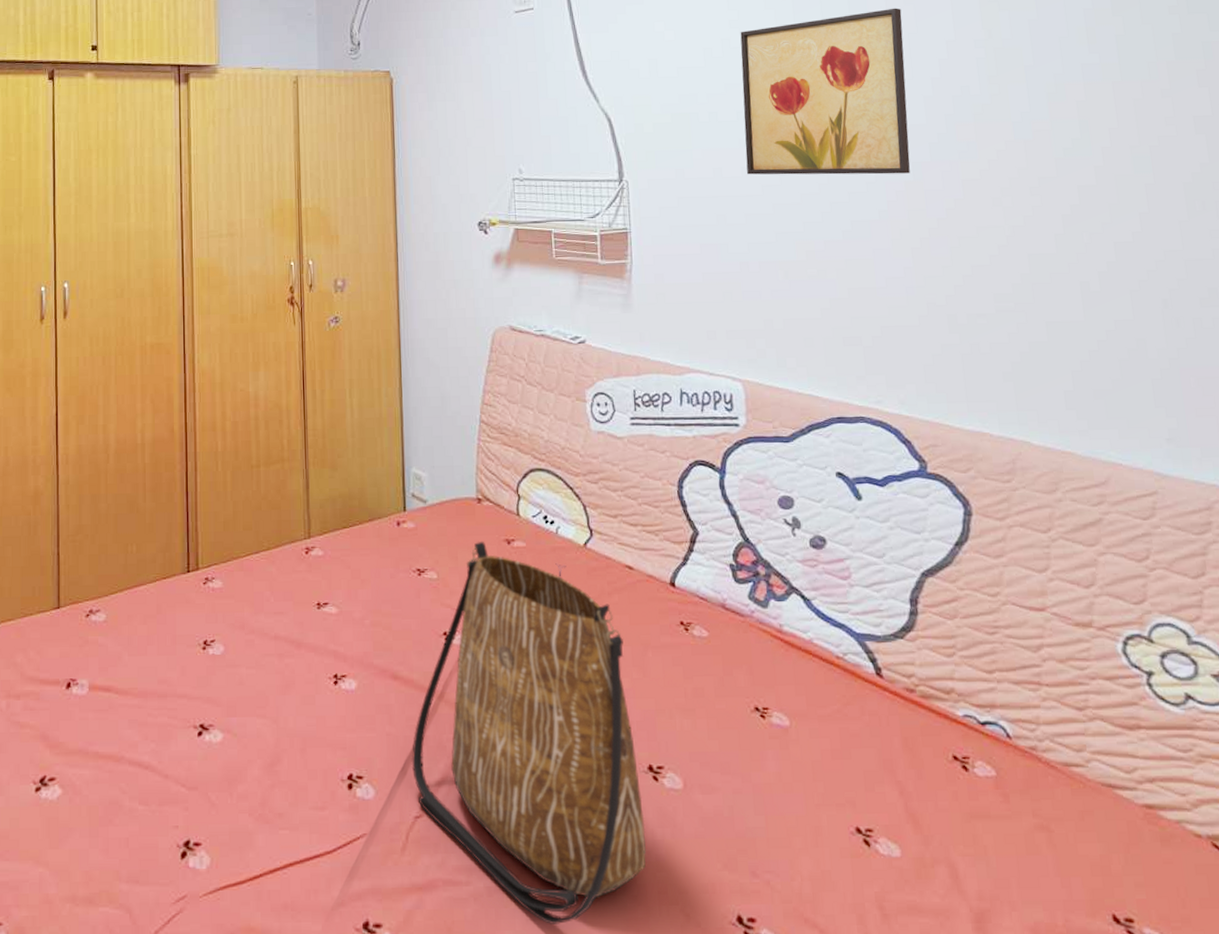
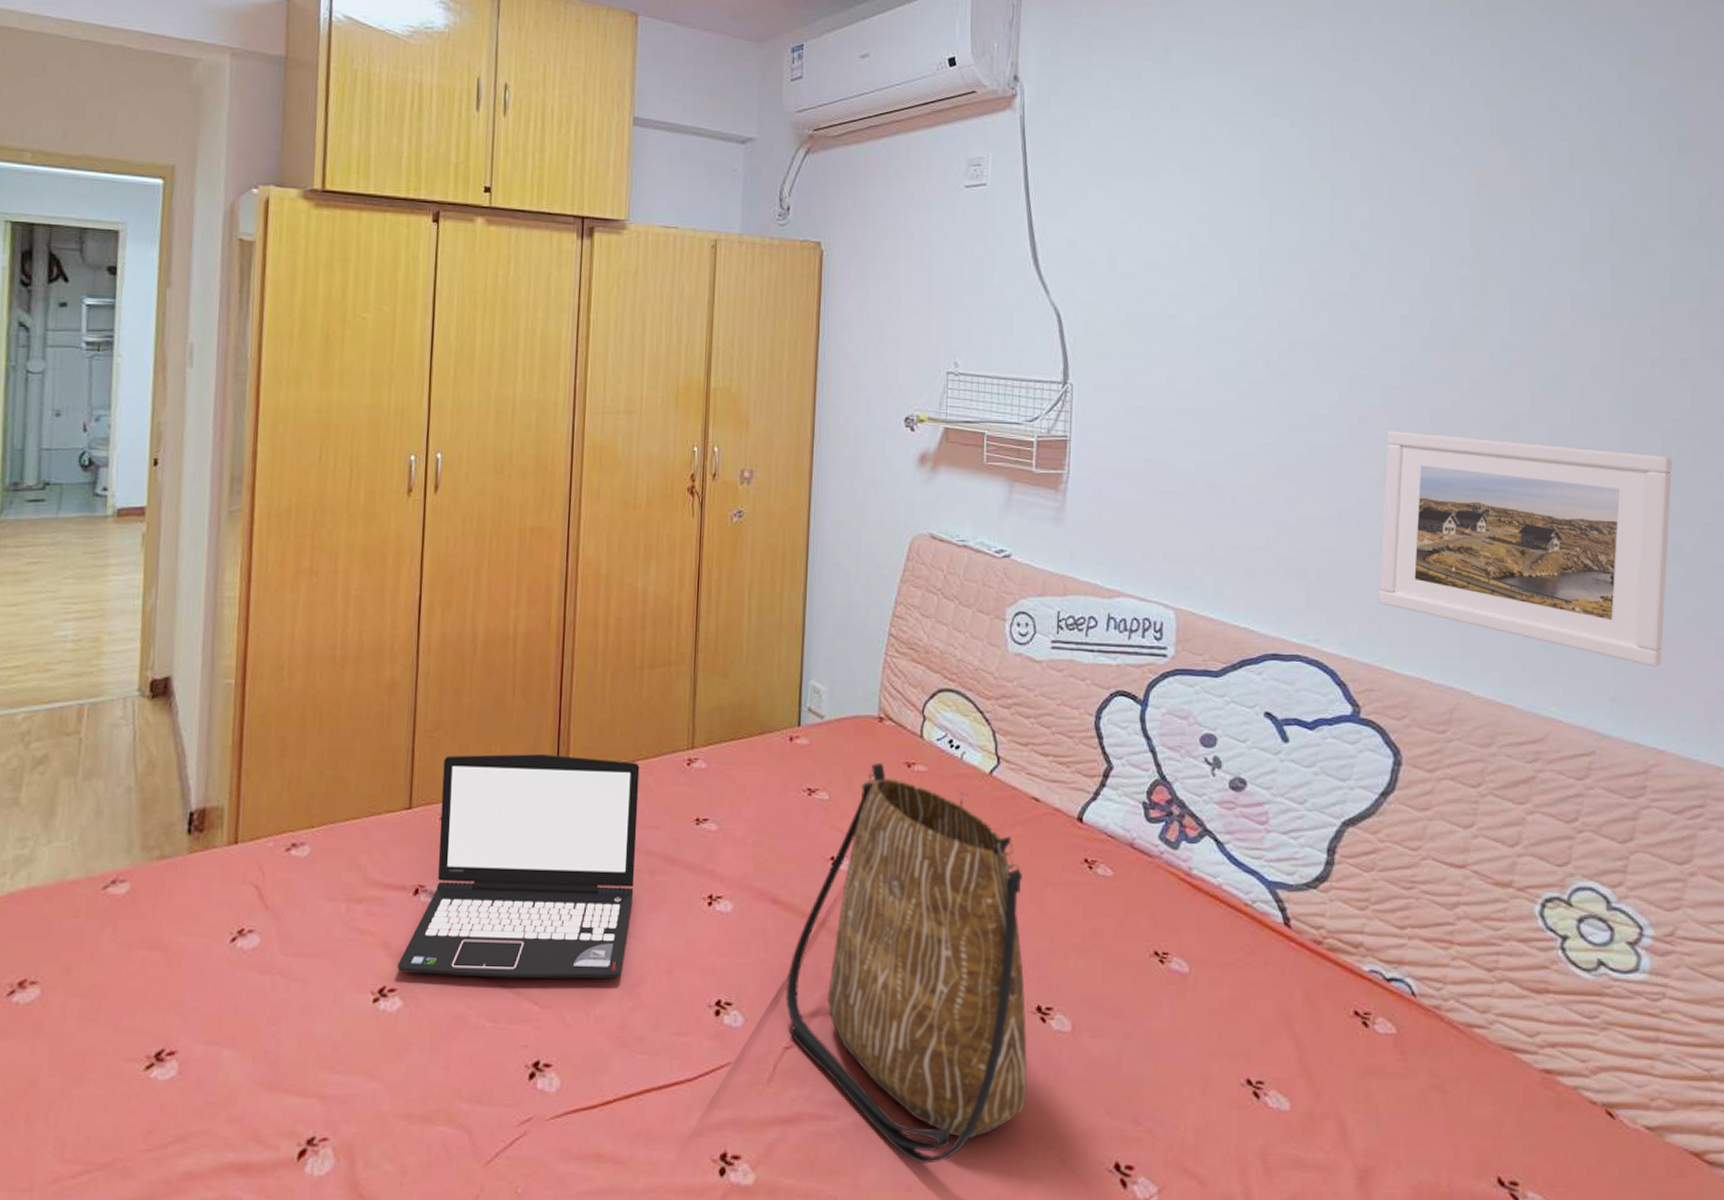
laptop: none [55,550,265,763] -> present [397,753,640,979]
wall art: present [740,8,910,175] -> none [1203,215,1387,398]
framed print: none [923,202,1211,407] -> present [1378,431,1672,667]

